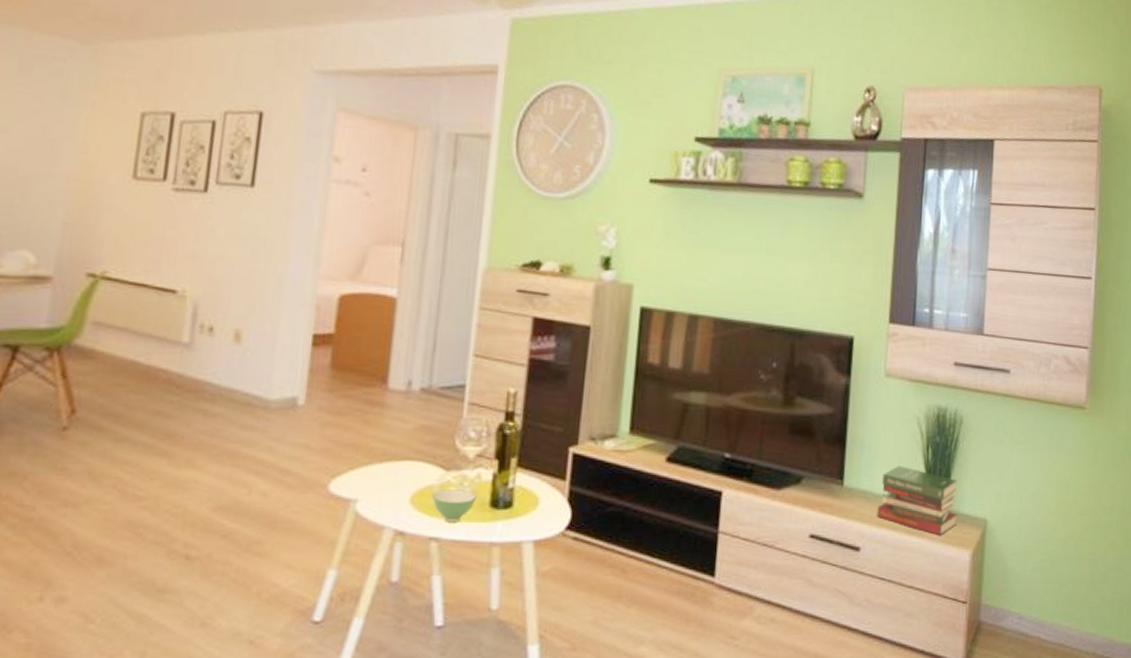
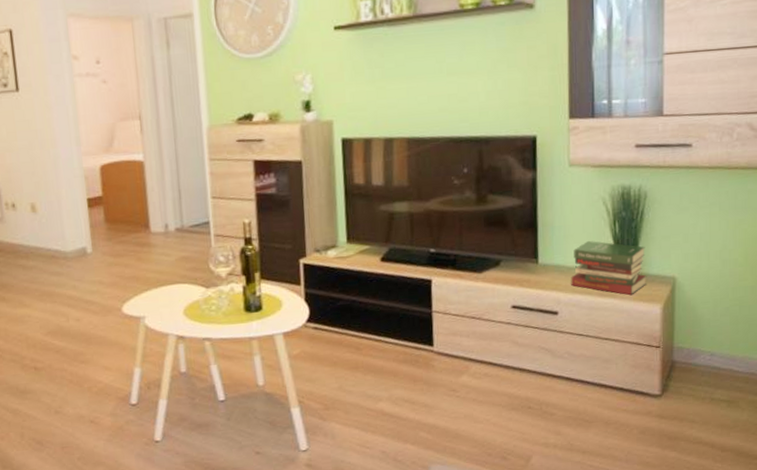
bowl: present [432,489,477,523] -> none [200,301,234,326]

